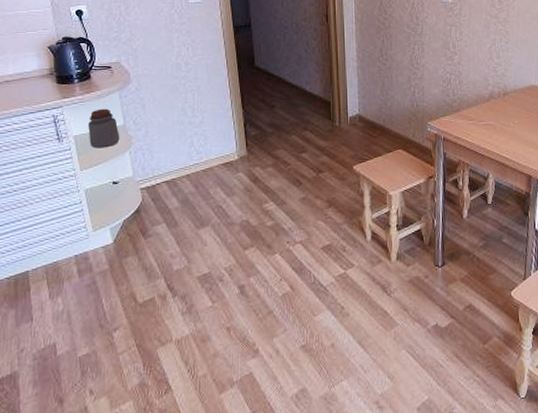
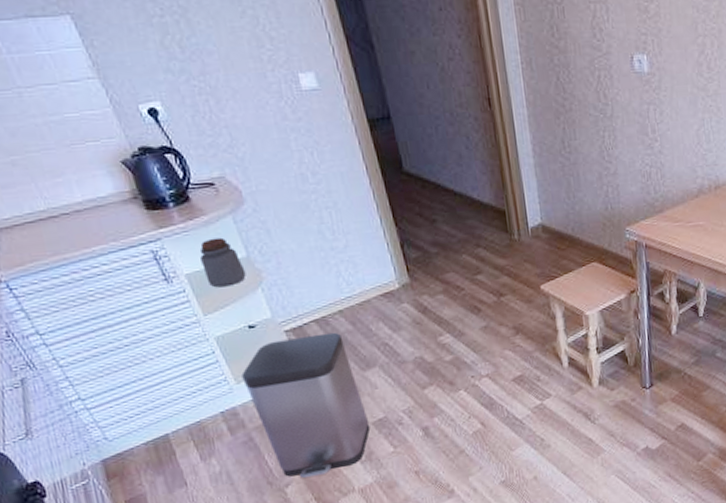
pedal bin: none [98,193,195,325] -> present [241,332,370,479]

